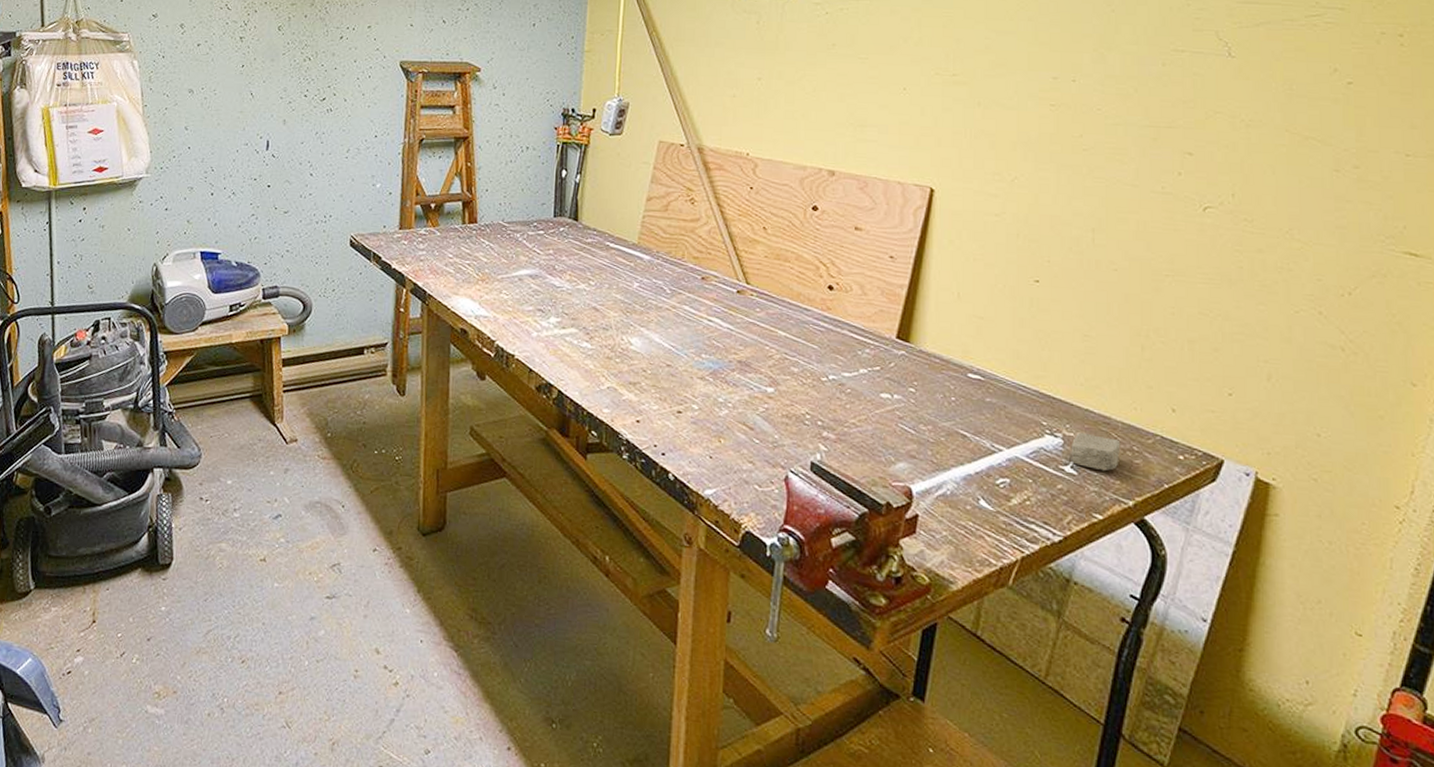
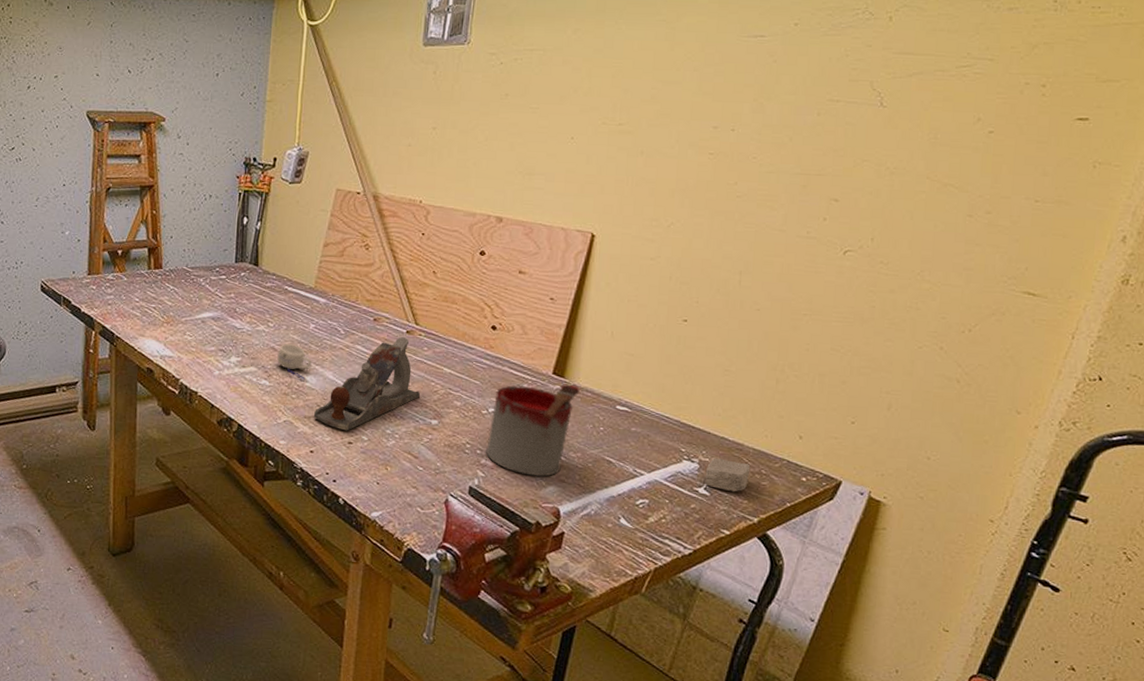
mug: none [598,302,636,344] -> present [276,343,312,381]
hand plane: none [639,297,755,399] -> present [313,337,421,431]
paint can: none [828,349,927,452] -> present [486,384,580,477]

